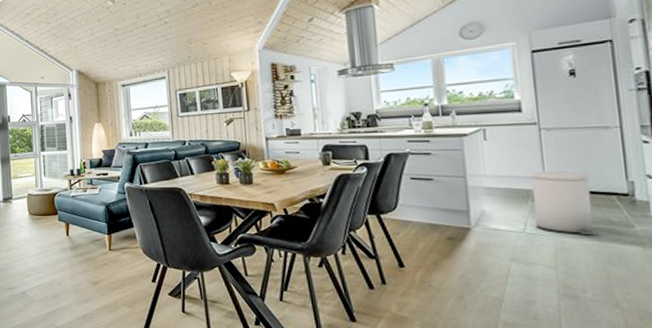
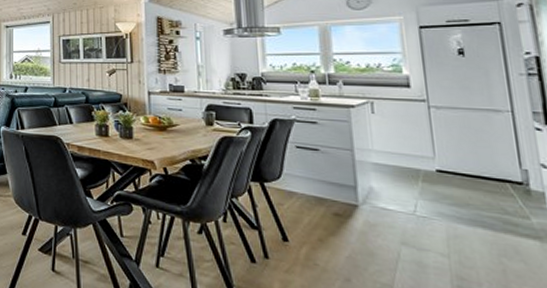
pedal bin: present [531,171,599,234] -> none [421,150,493,223]

